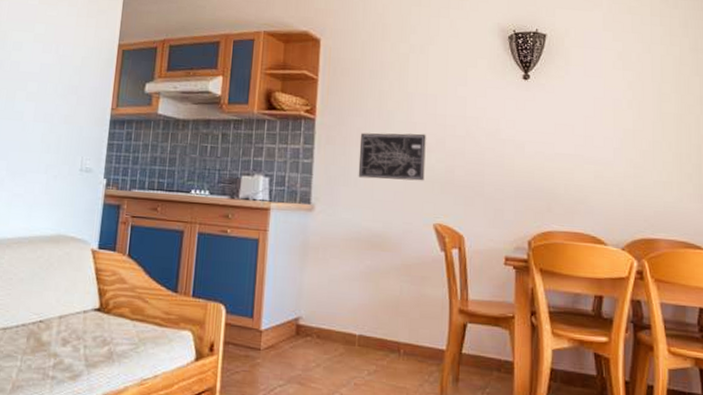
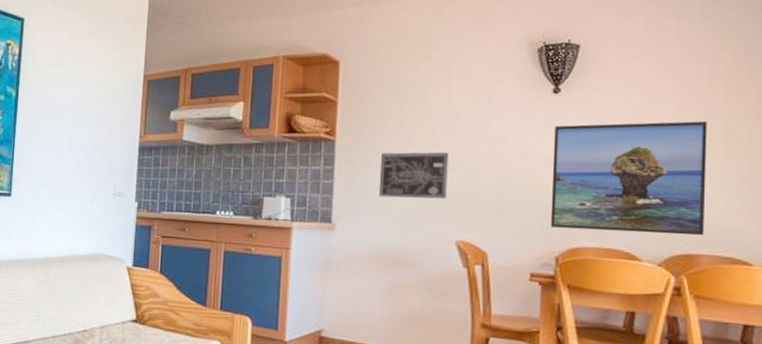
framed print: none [523,110,662,221] -> present [550,121,707,236]

